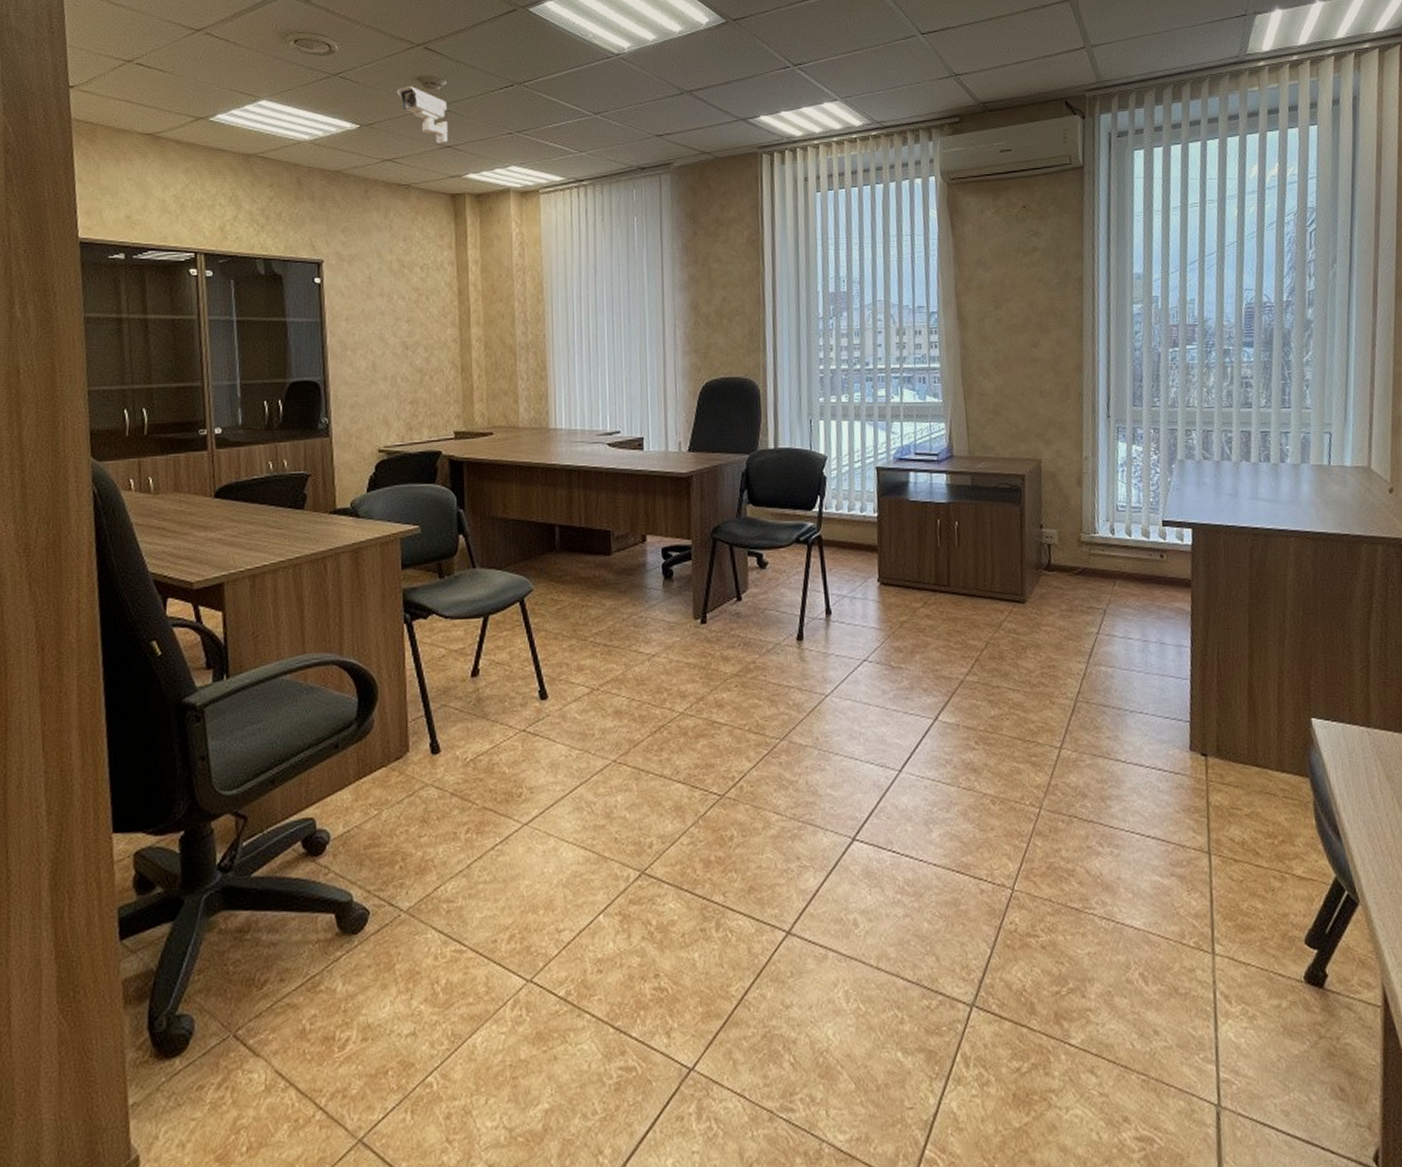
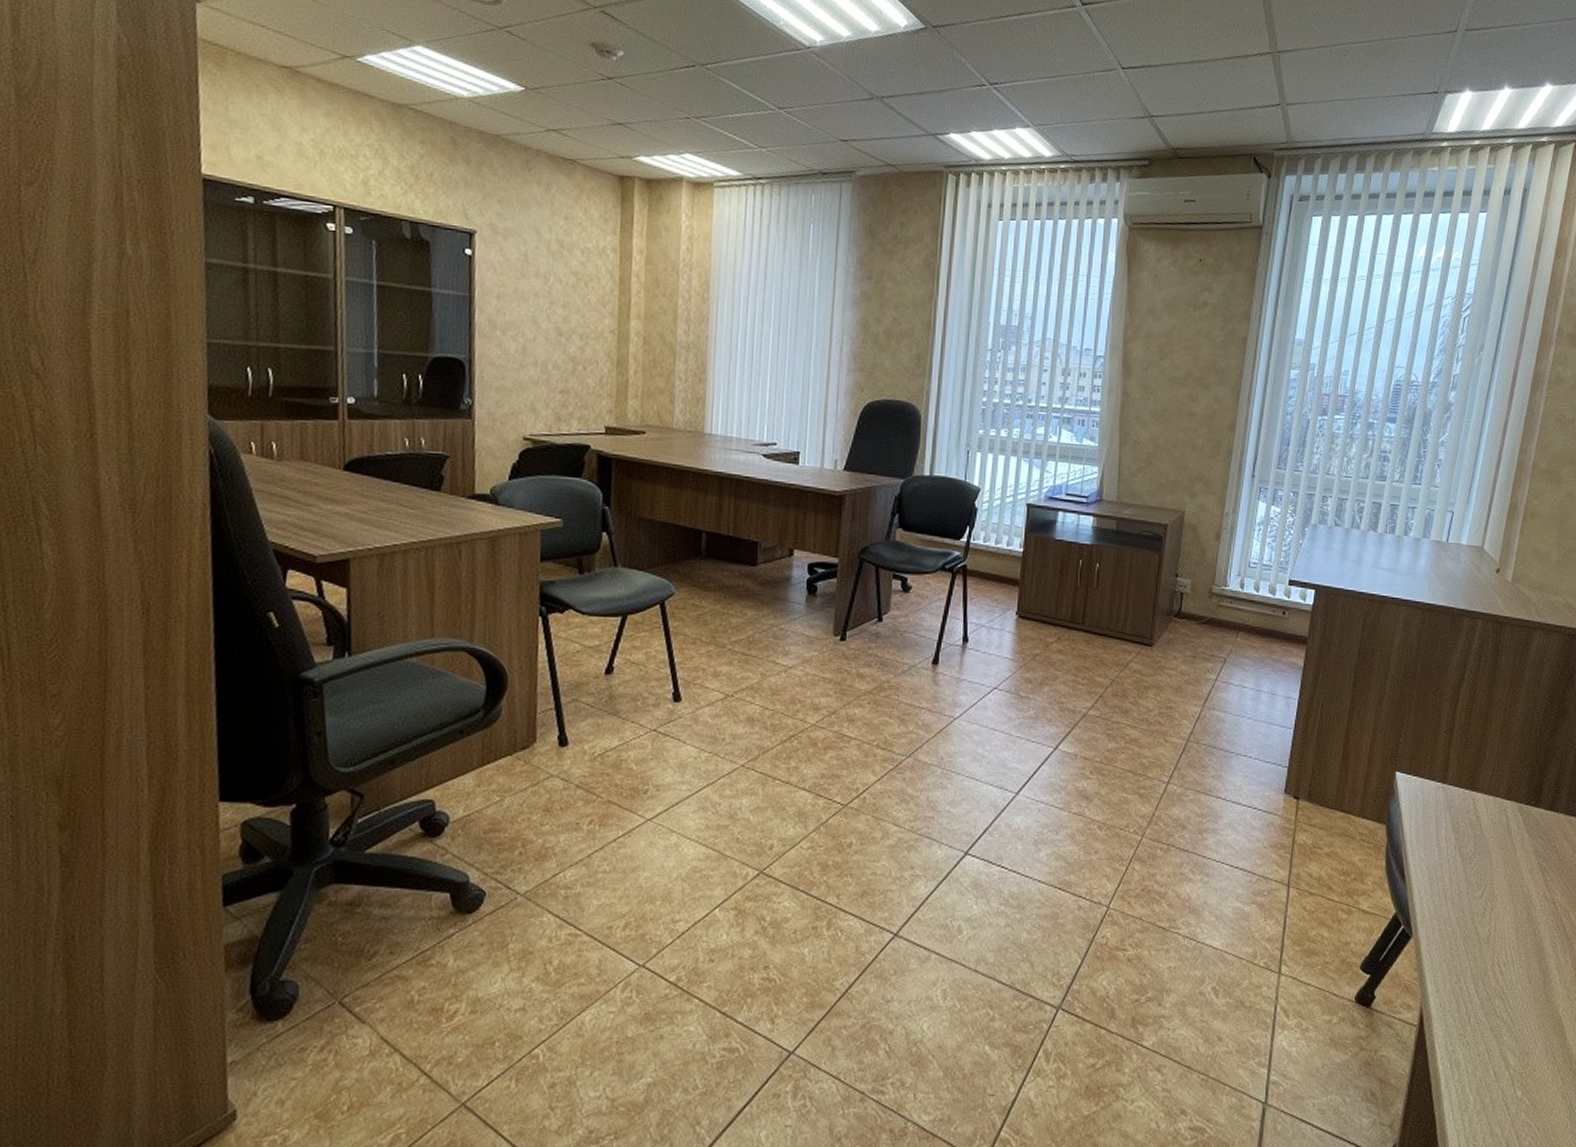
security camera: present [396,86,448,143] -> none [567,51,621,120]

